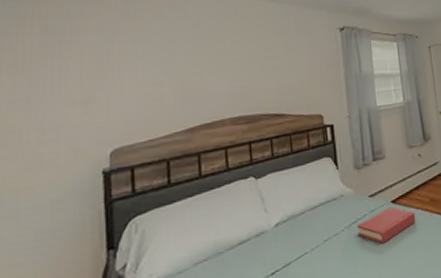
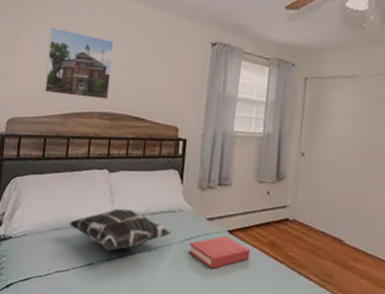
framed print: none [152,36,240,110] -> present [43,27,114,100]
decorative pillow: none [217,211,337,265] -> present [69,208,172,251]

